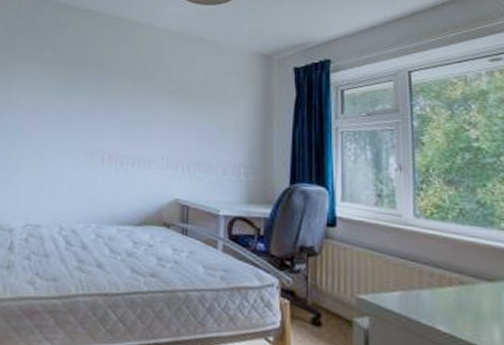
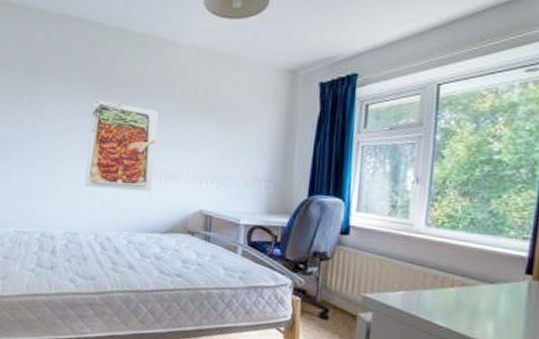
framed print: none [50,80,132,180] -> present [85,99,159,193]

